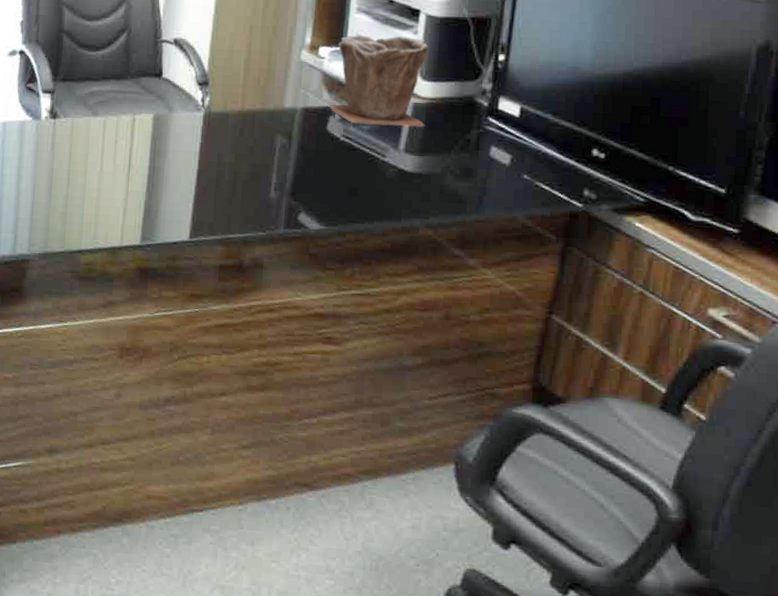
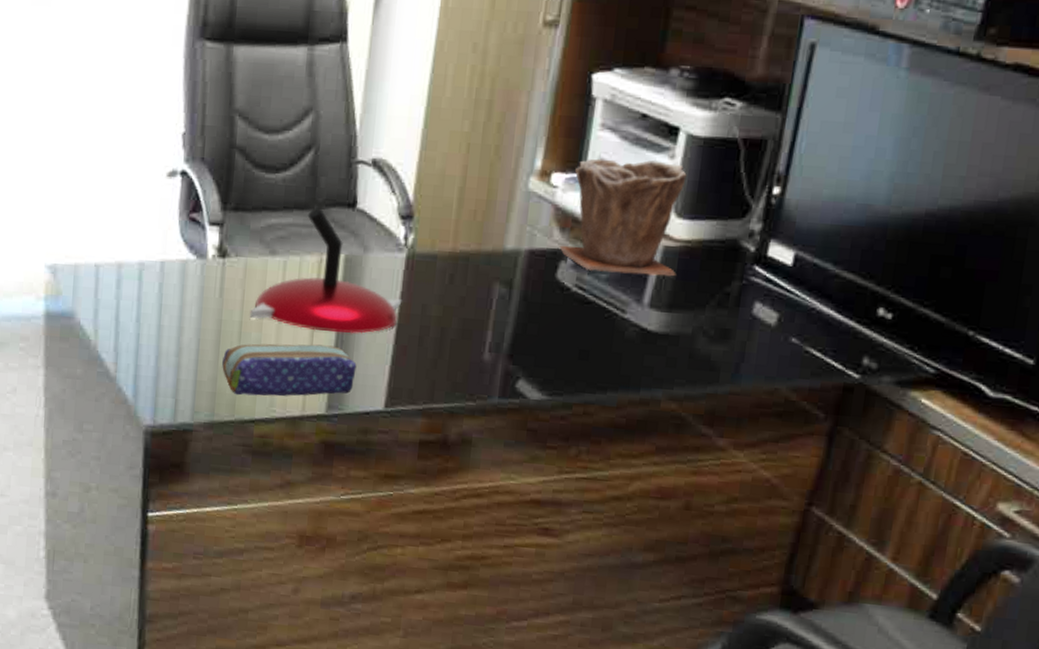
pencil case: none [54,187,165,231] -> present [222,343,357,397]
desk lamp: none [76,76,201,178] -> present [249,206,401,334]

